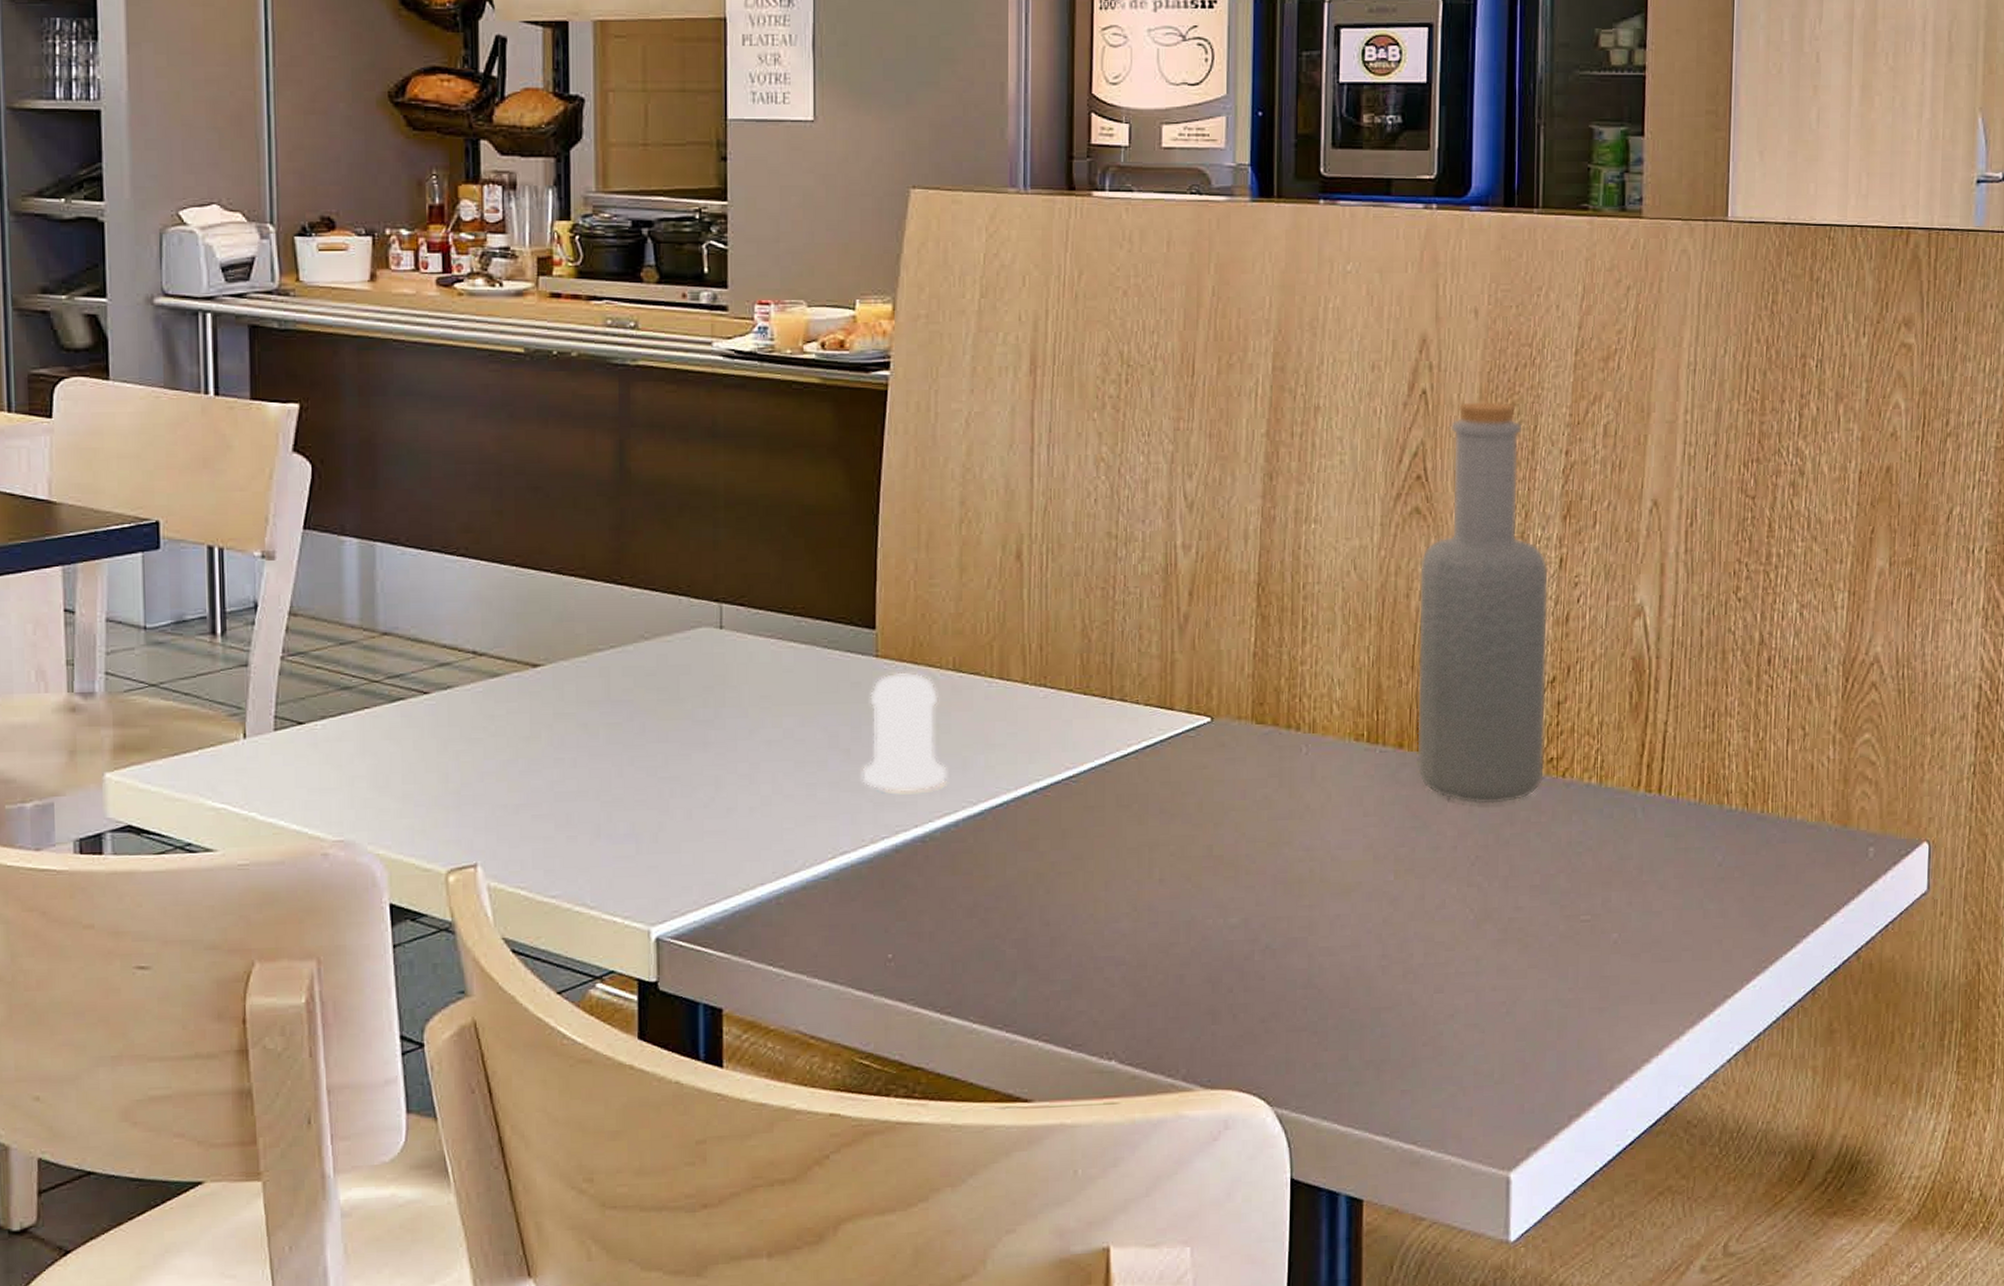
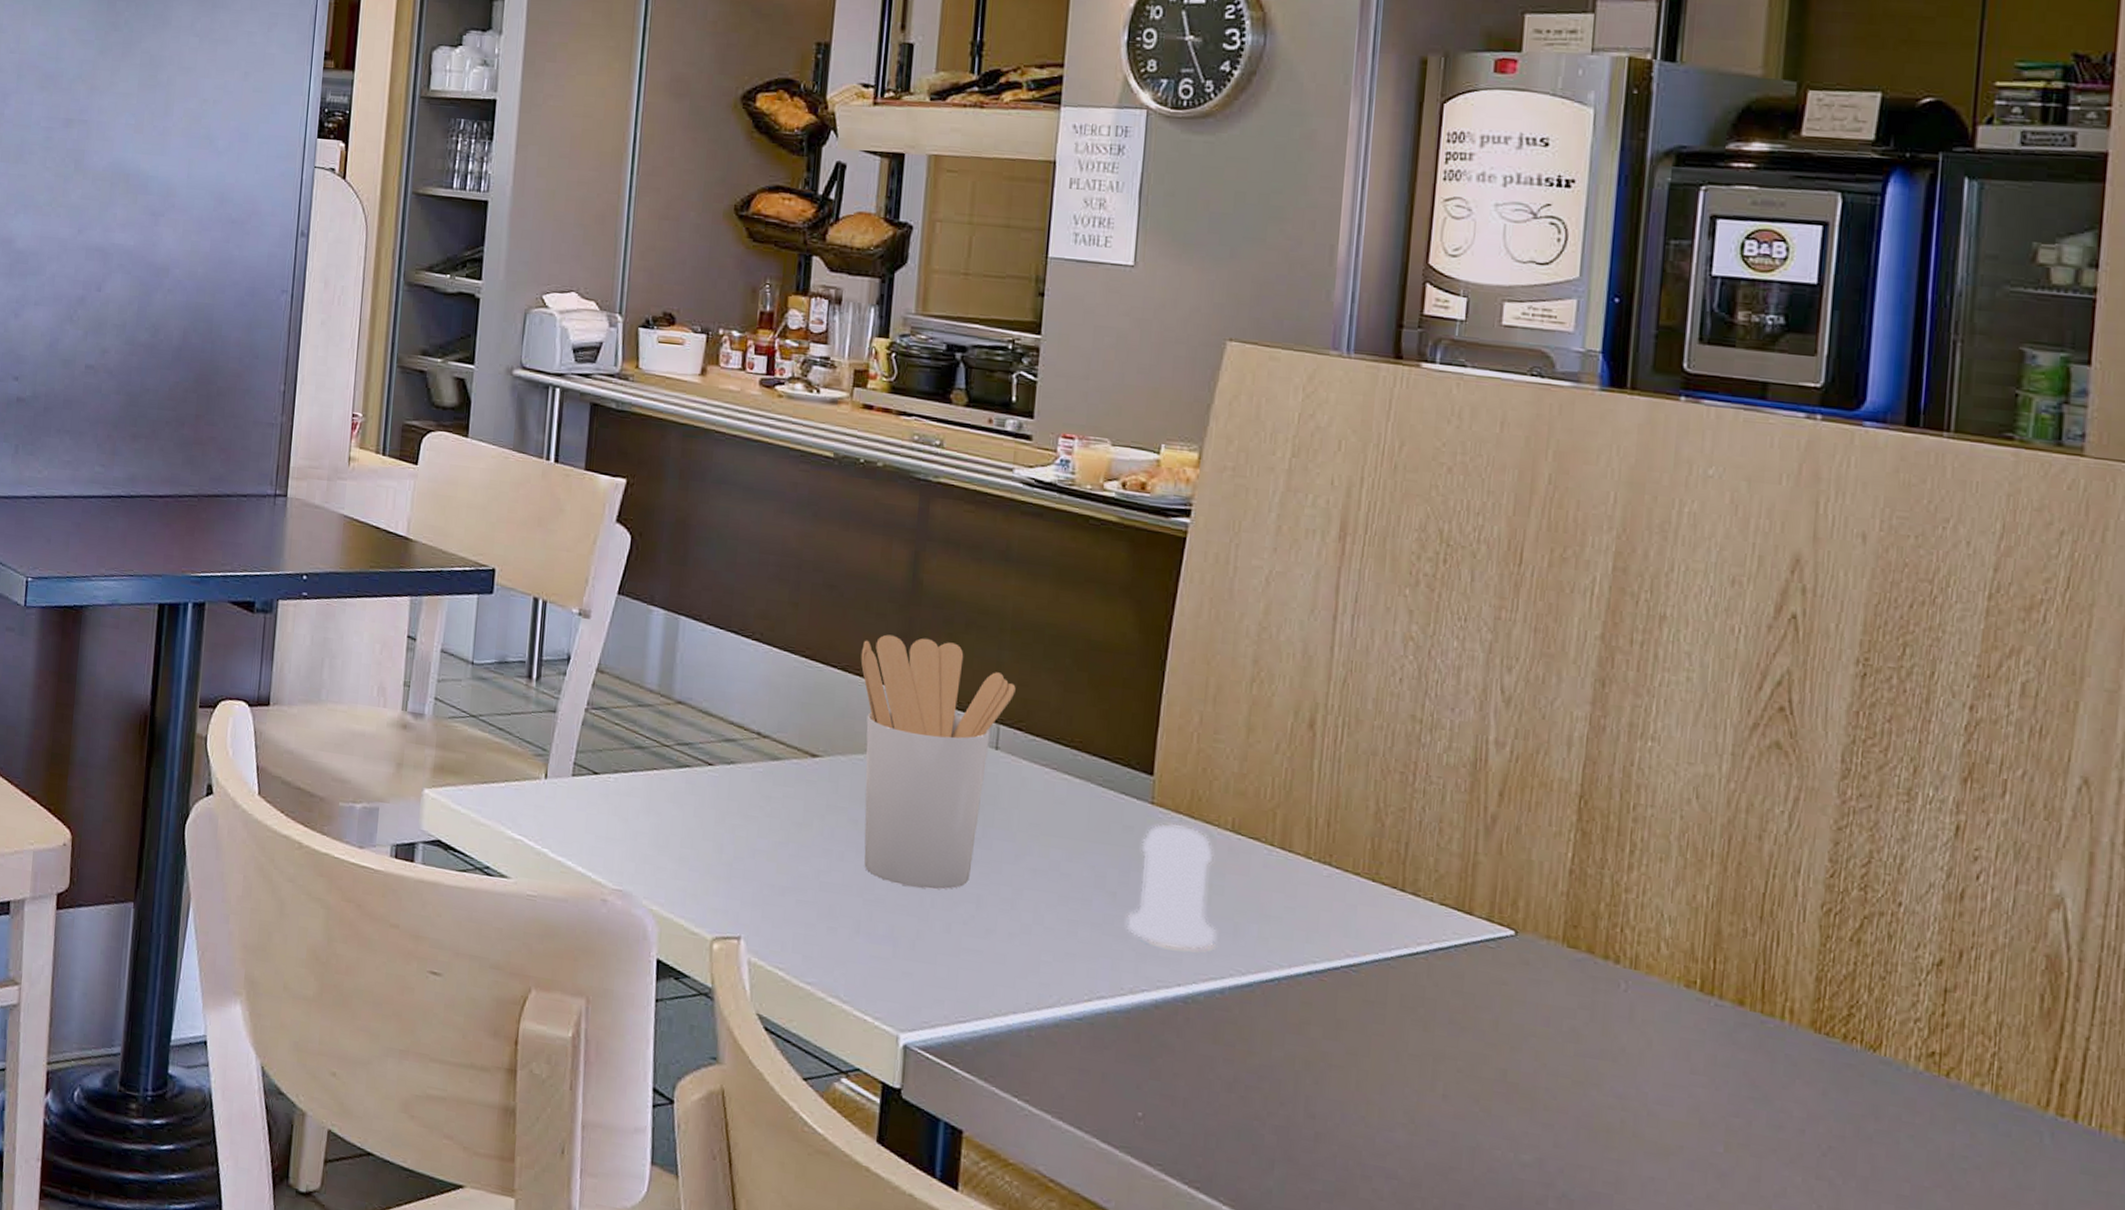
utensil holder: none [574,527,735,780] -> present [860,634,1016,890]
bottle: present [1417,400,1549,805] -> none [1759,633,1941,1094]

